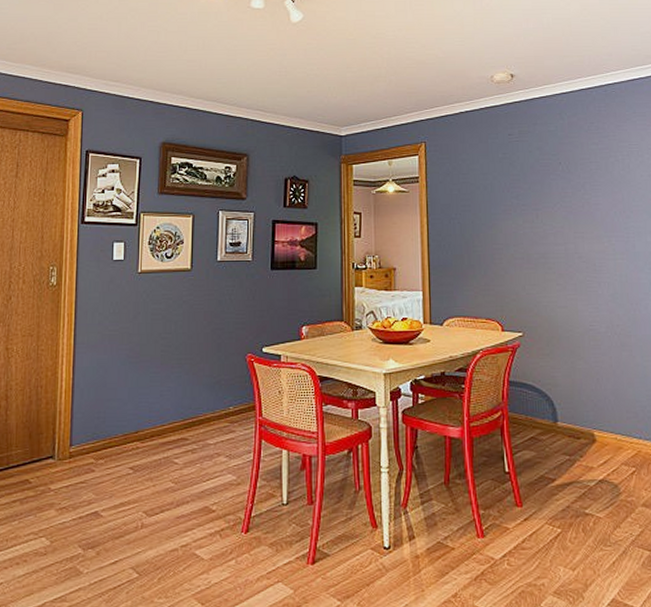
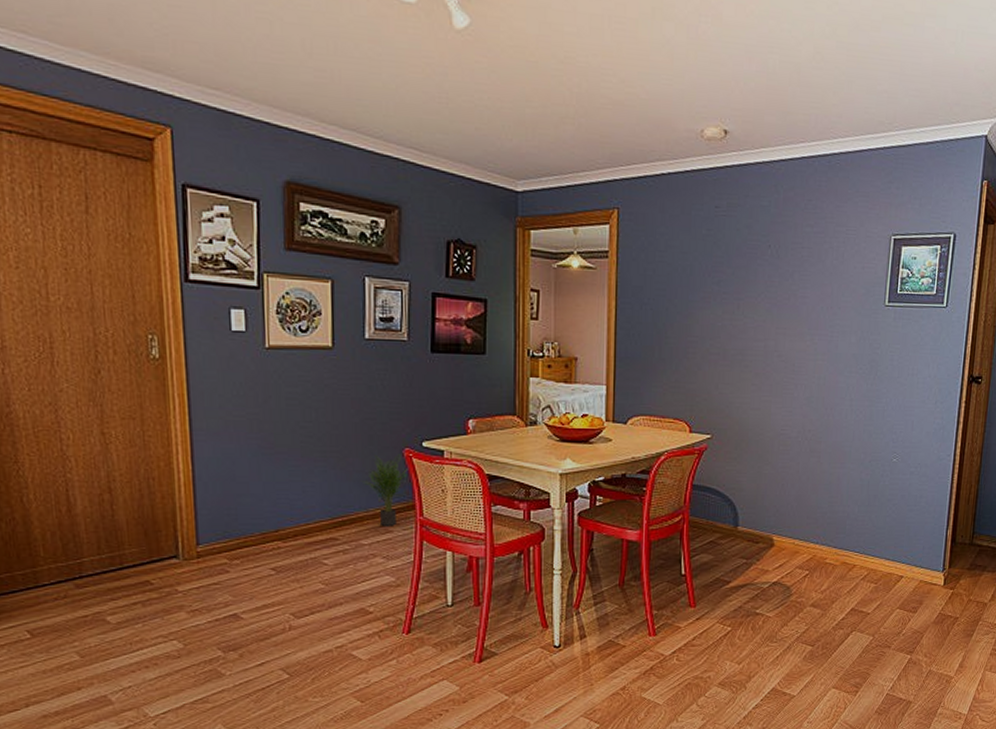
potted plant: none [211,359,249,426] -> present [362,454,408,526]

